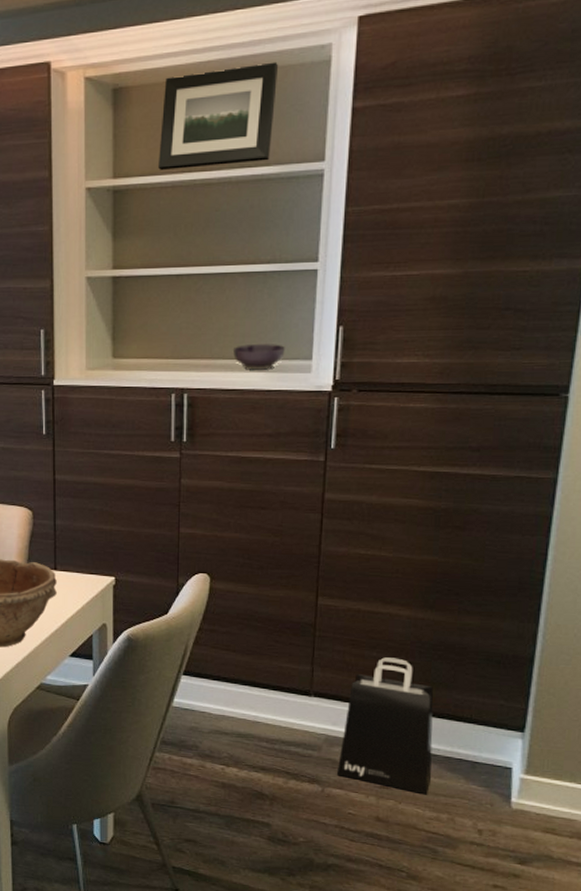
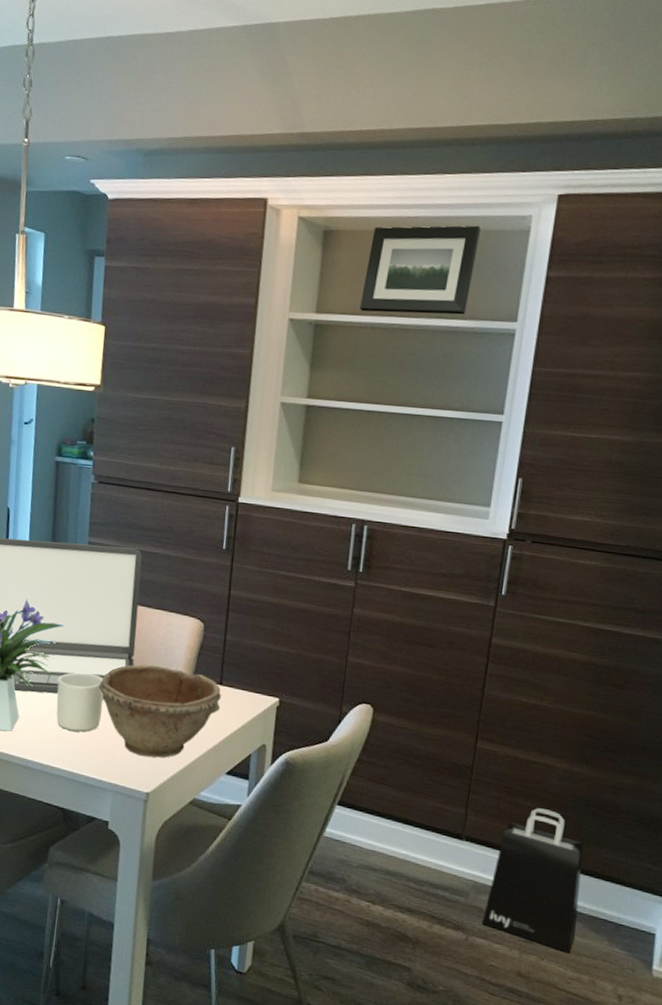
bowl: present [232,344,285,370] -> none [415,485,465,512]

